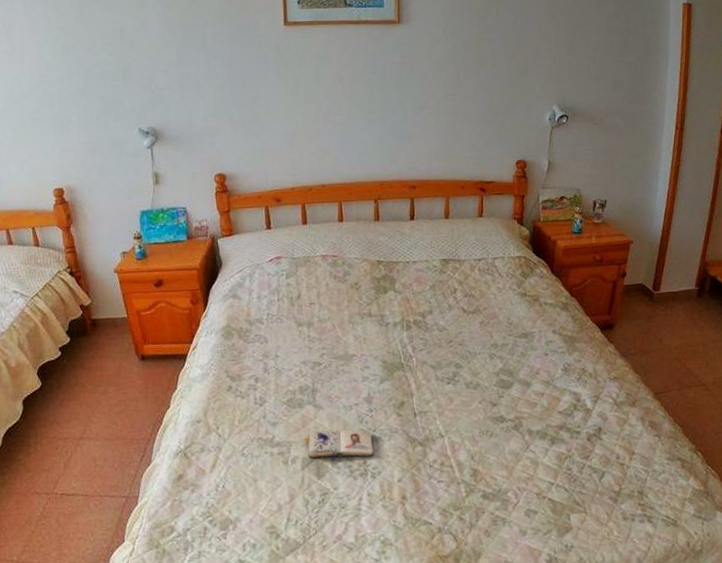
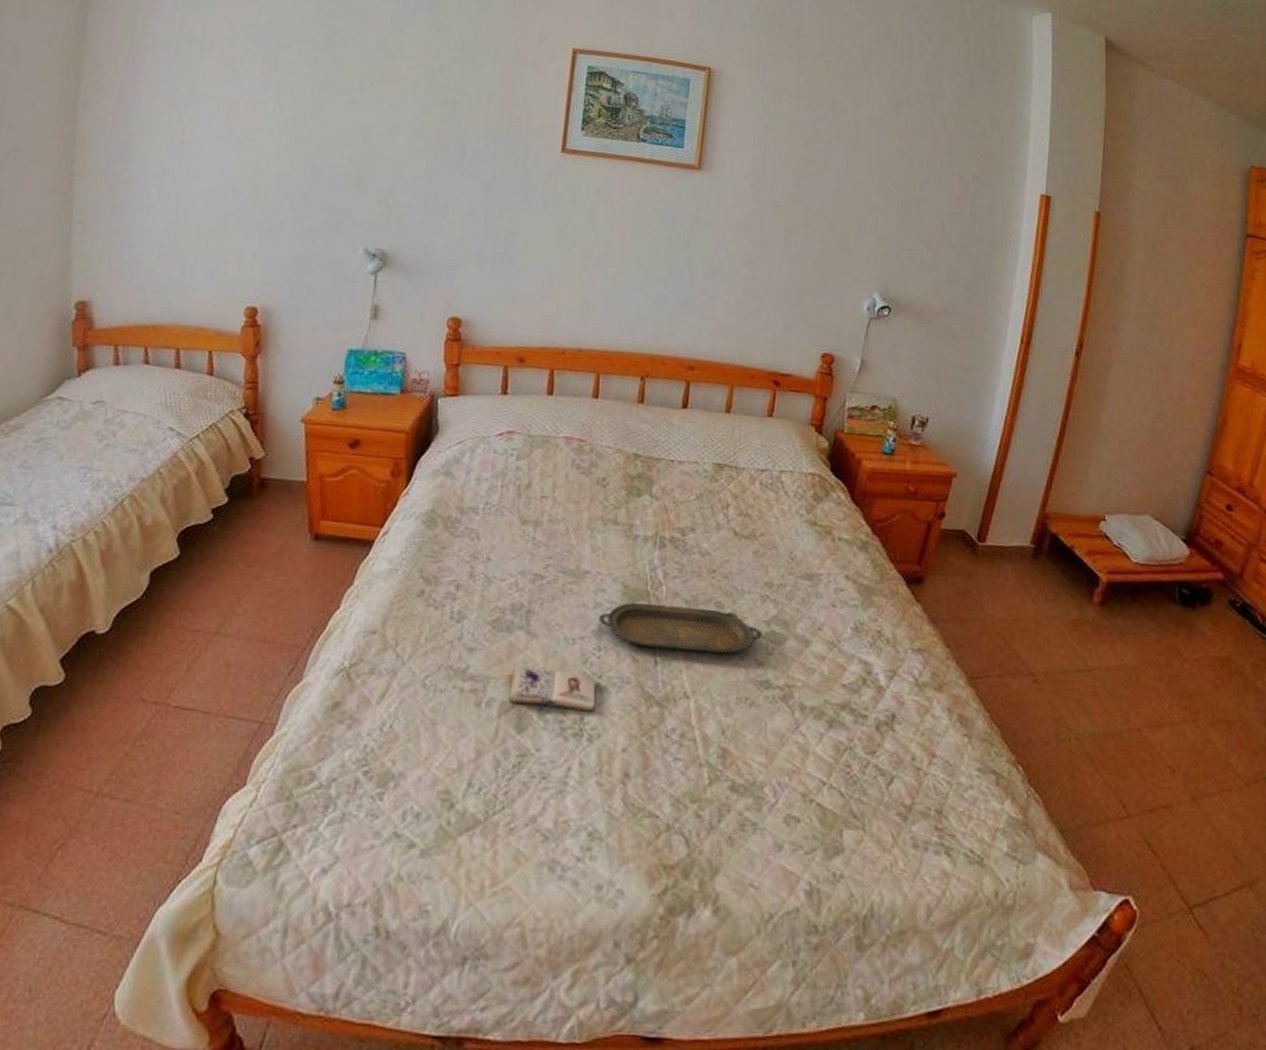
serving tray: none [367,370,494,405] -> present [599,603,762,654]

